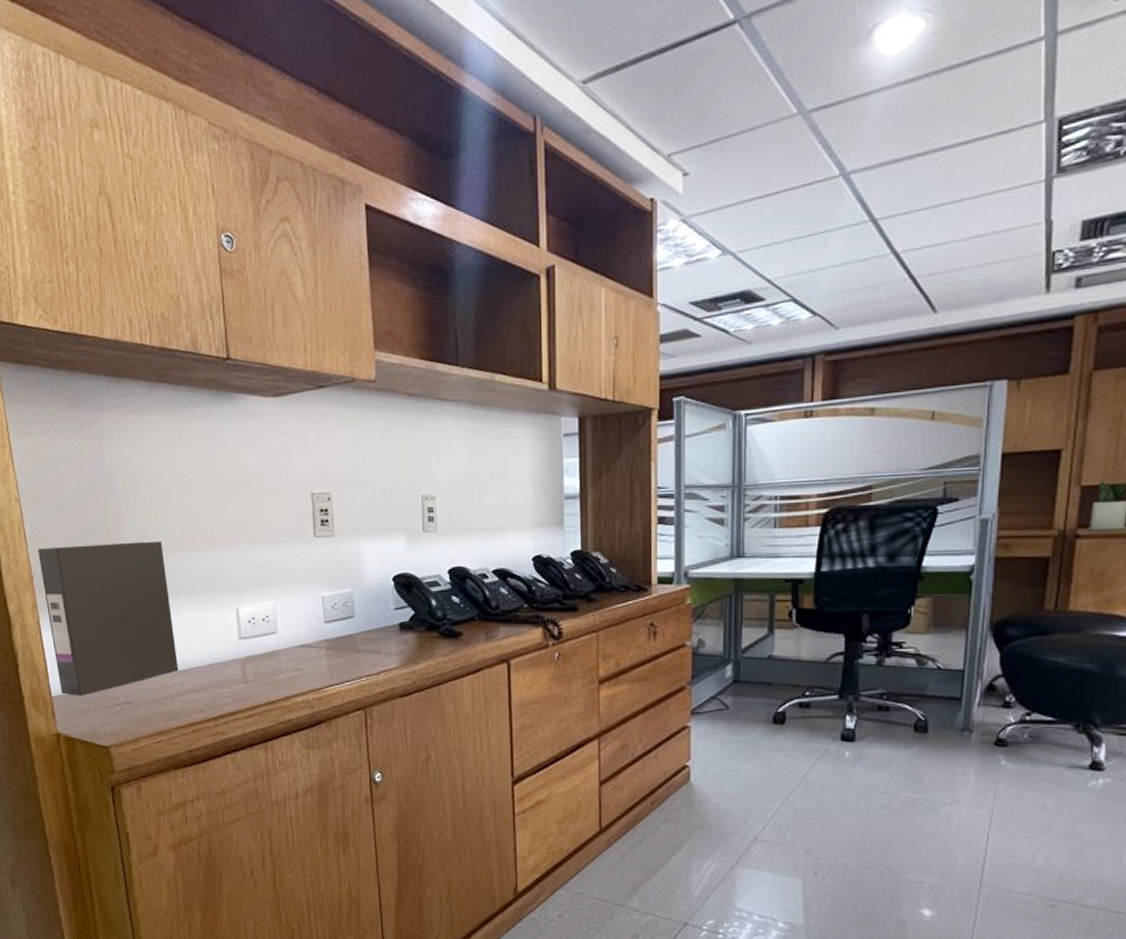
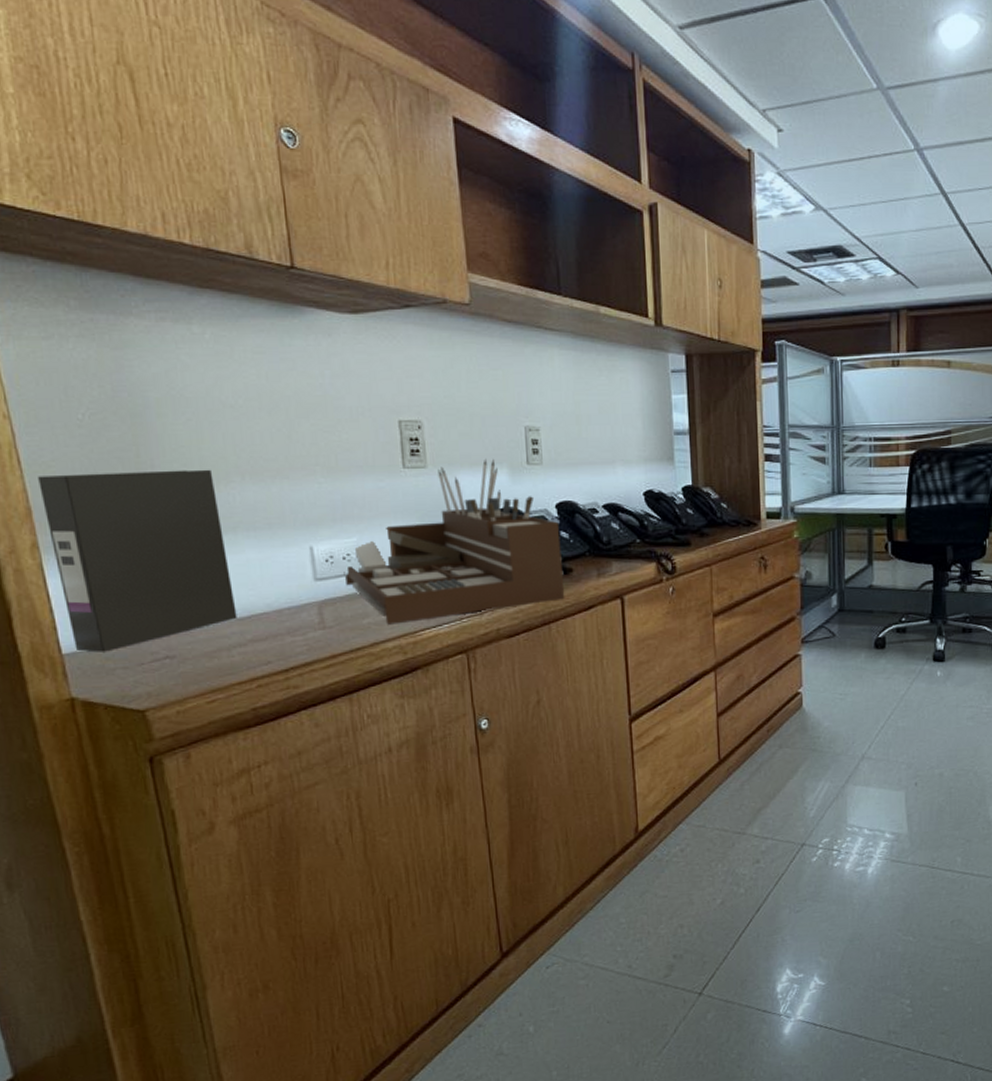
desk organizer: none [263,526,455,681] -> present [344,458,565,625]

